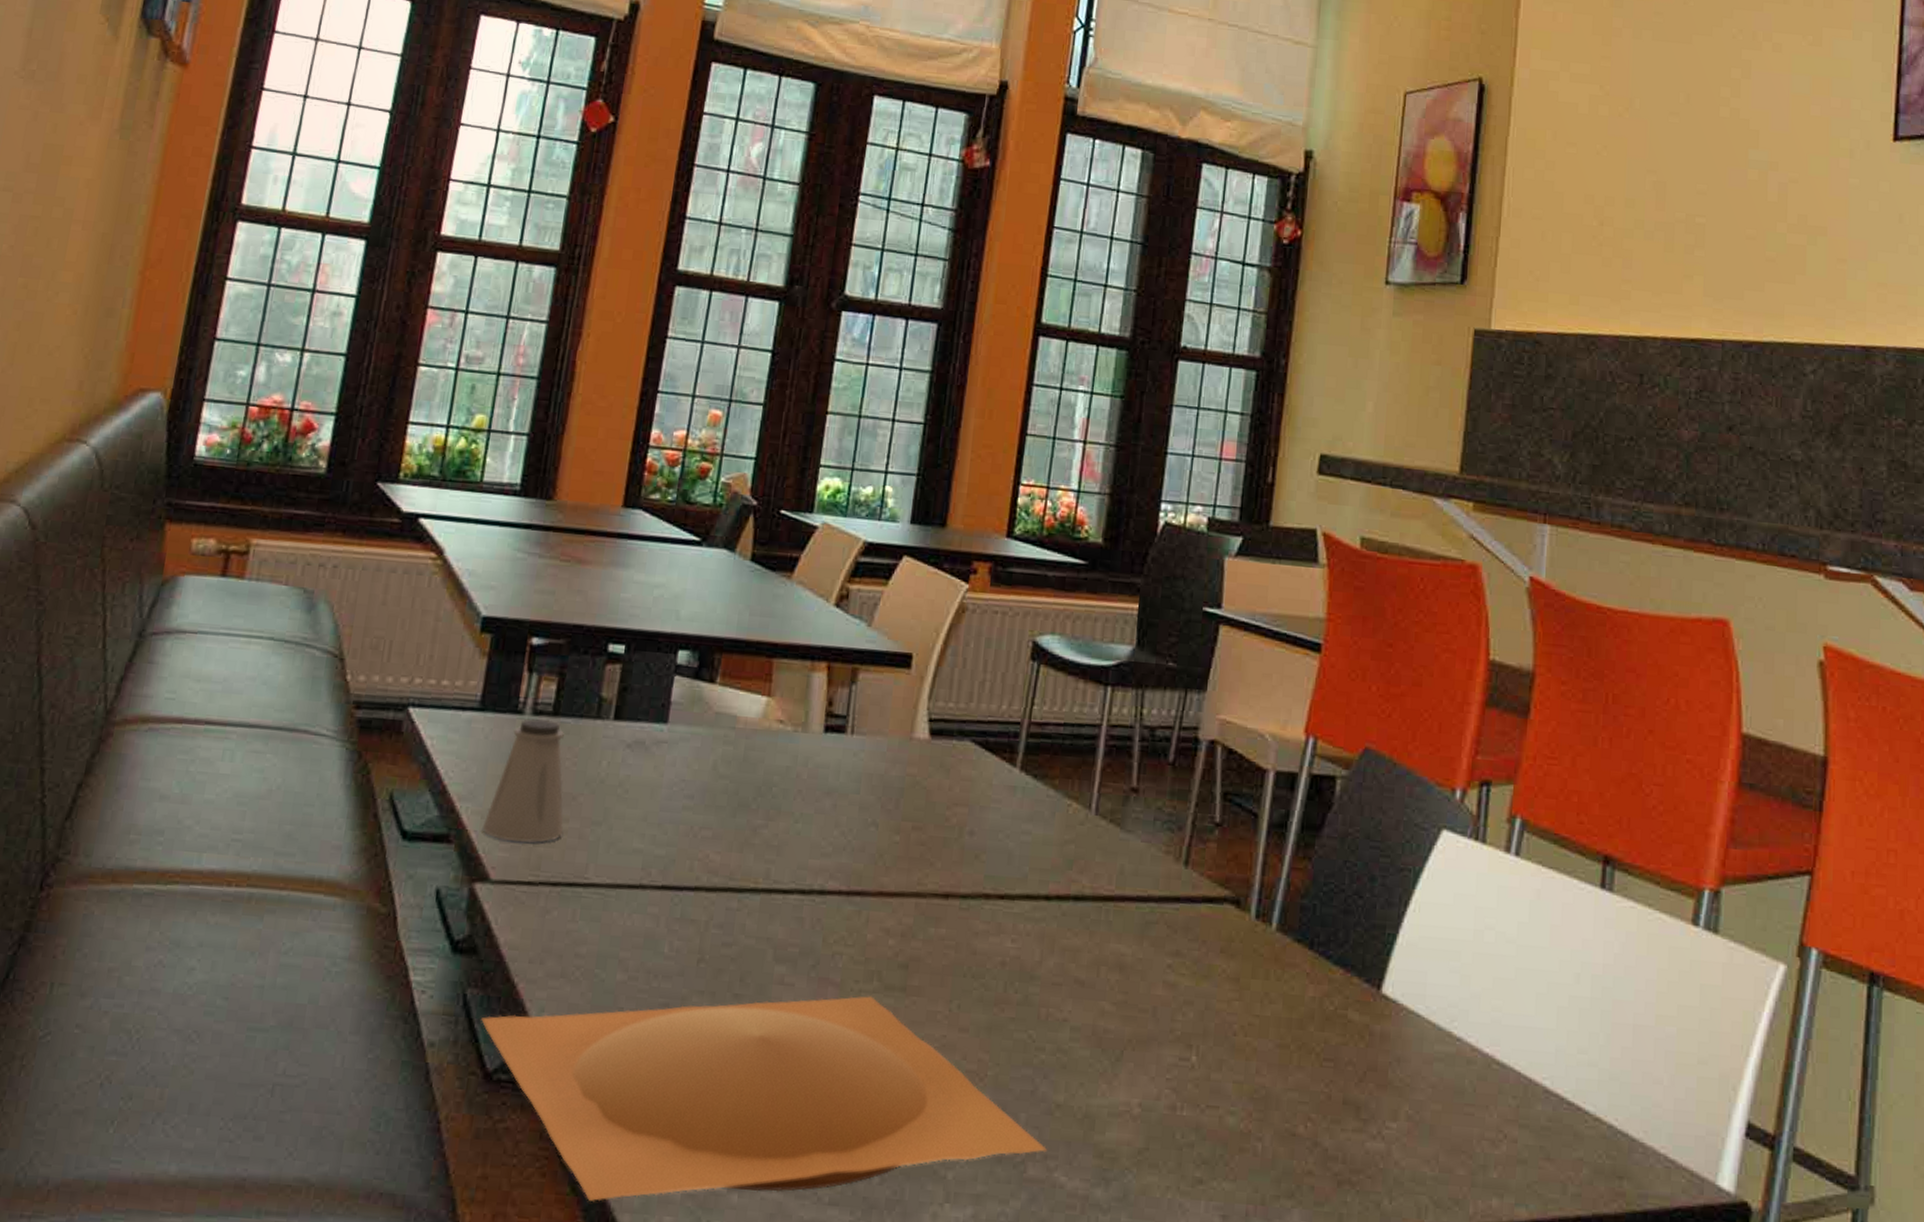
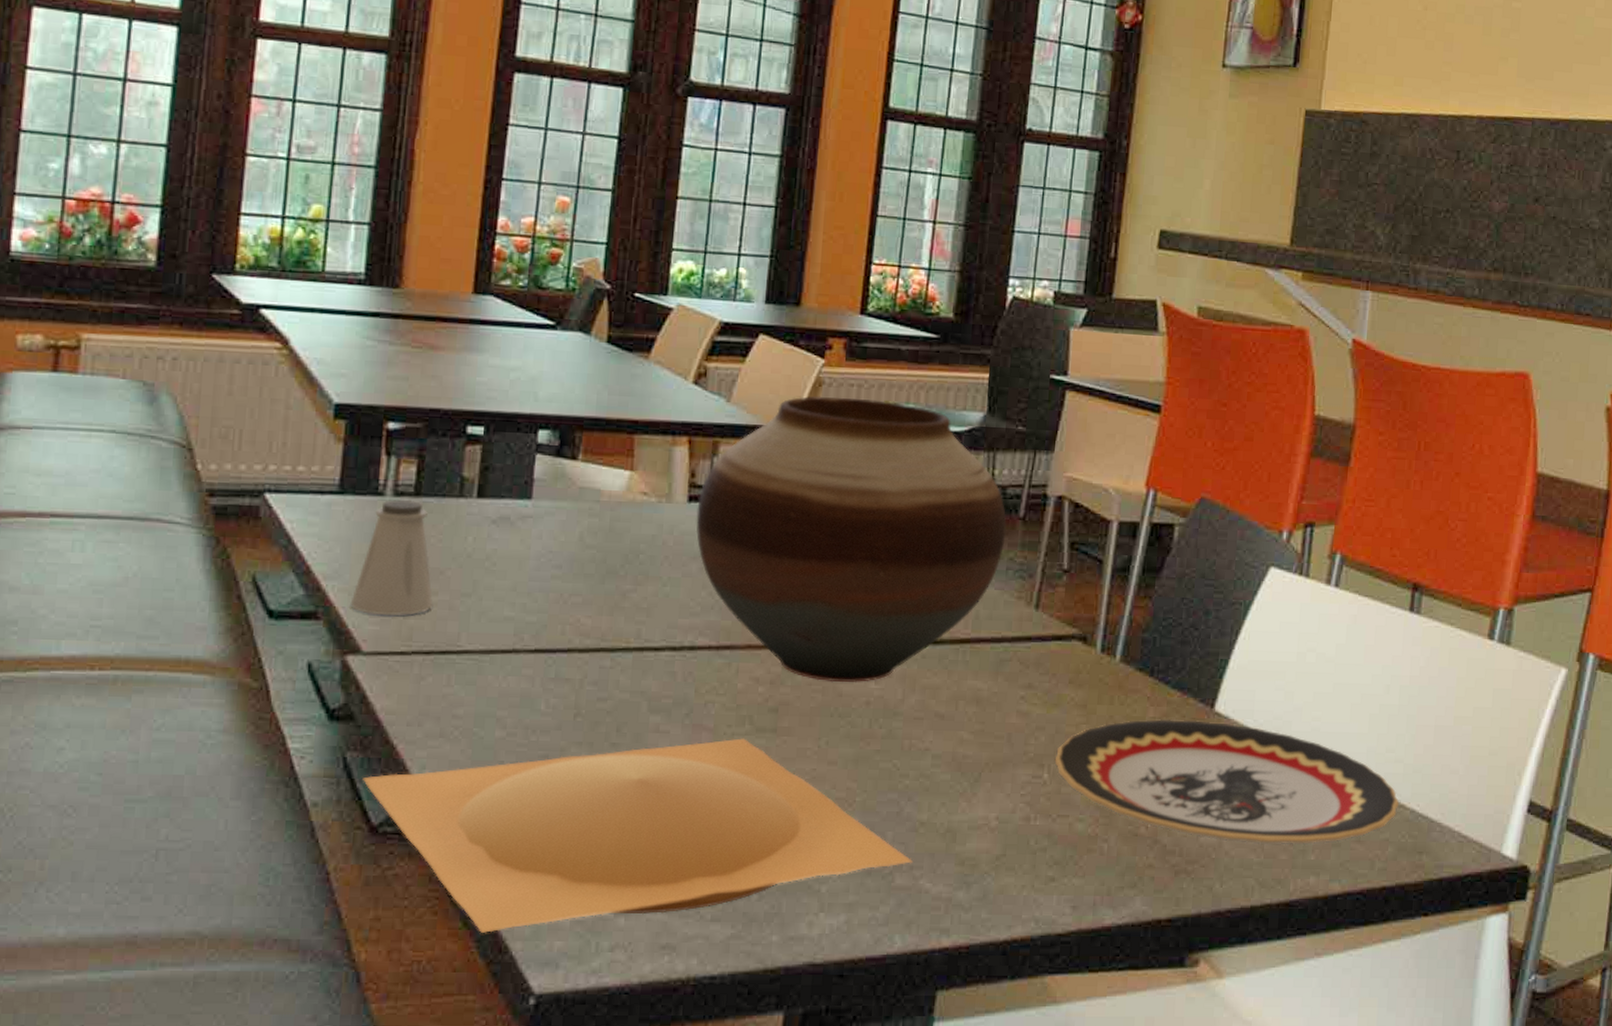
vase: none [830,623,1155,940] -> present [695,396,1007,683]
plate: none [1203,999,1595,1160] -> present [1054,718,1400,846]

